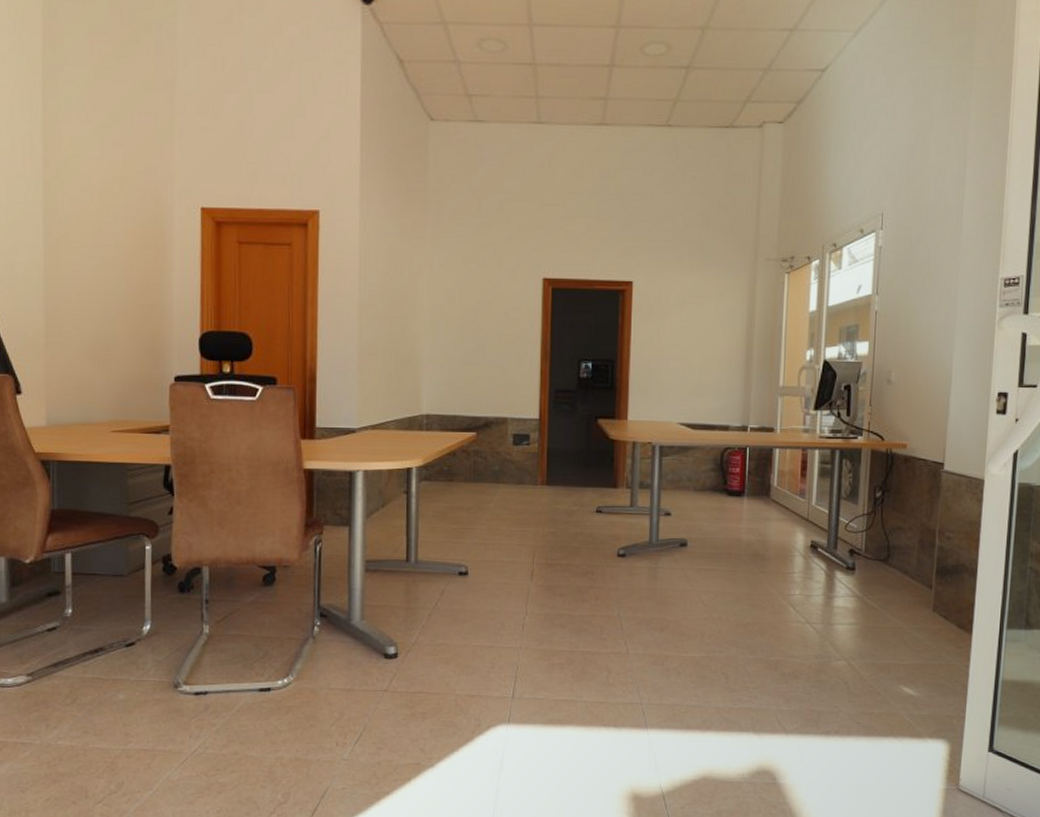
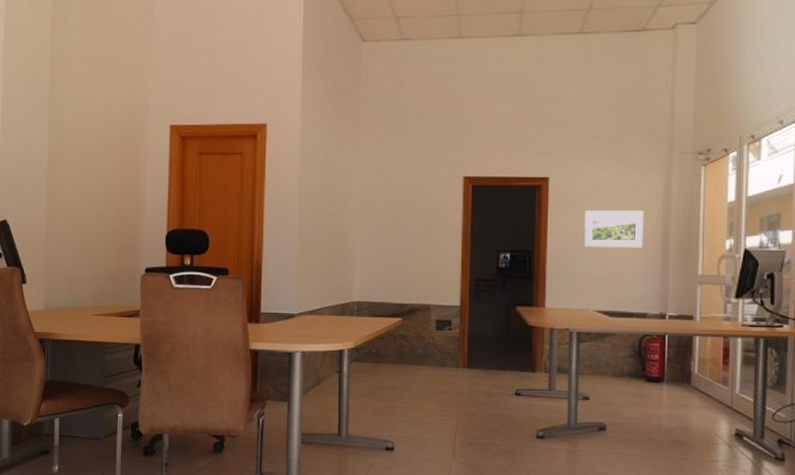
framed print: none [668,318,728,358] -> present [584,210,644,248]

